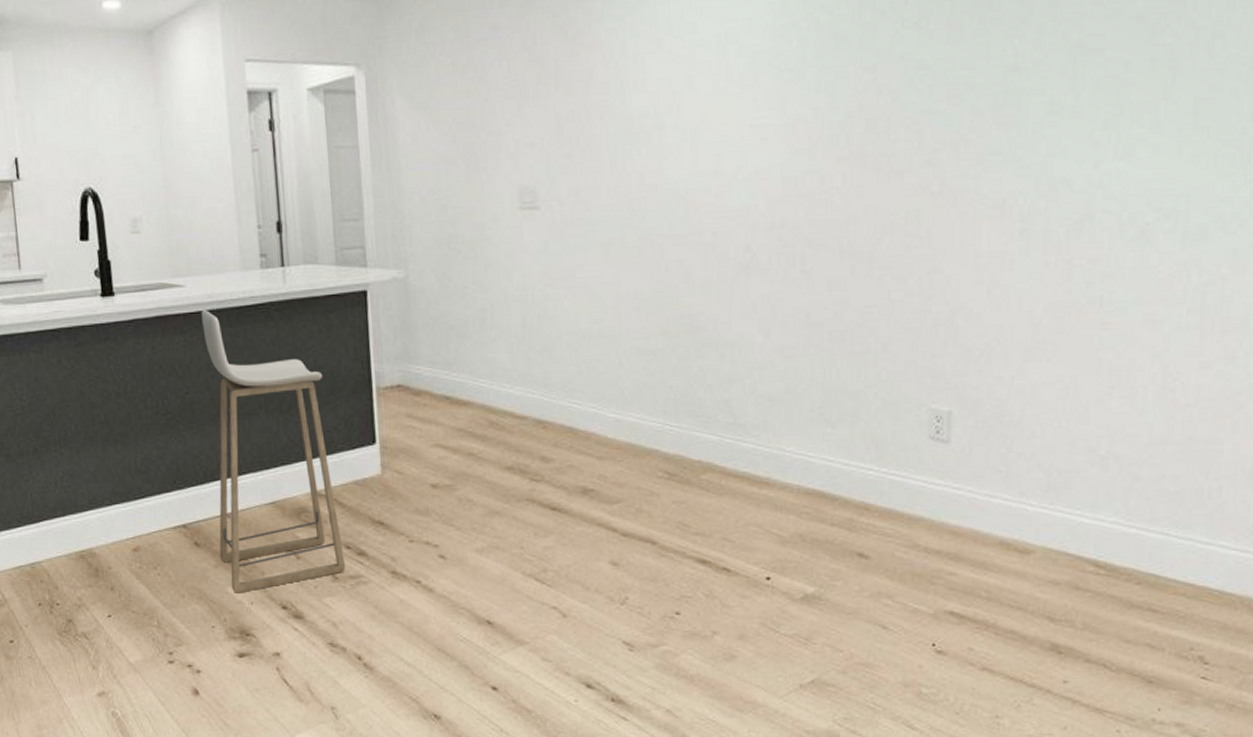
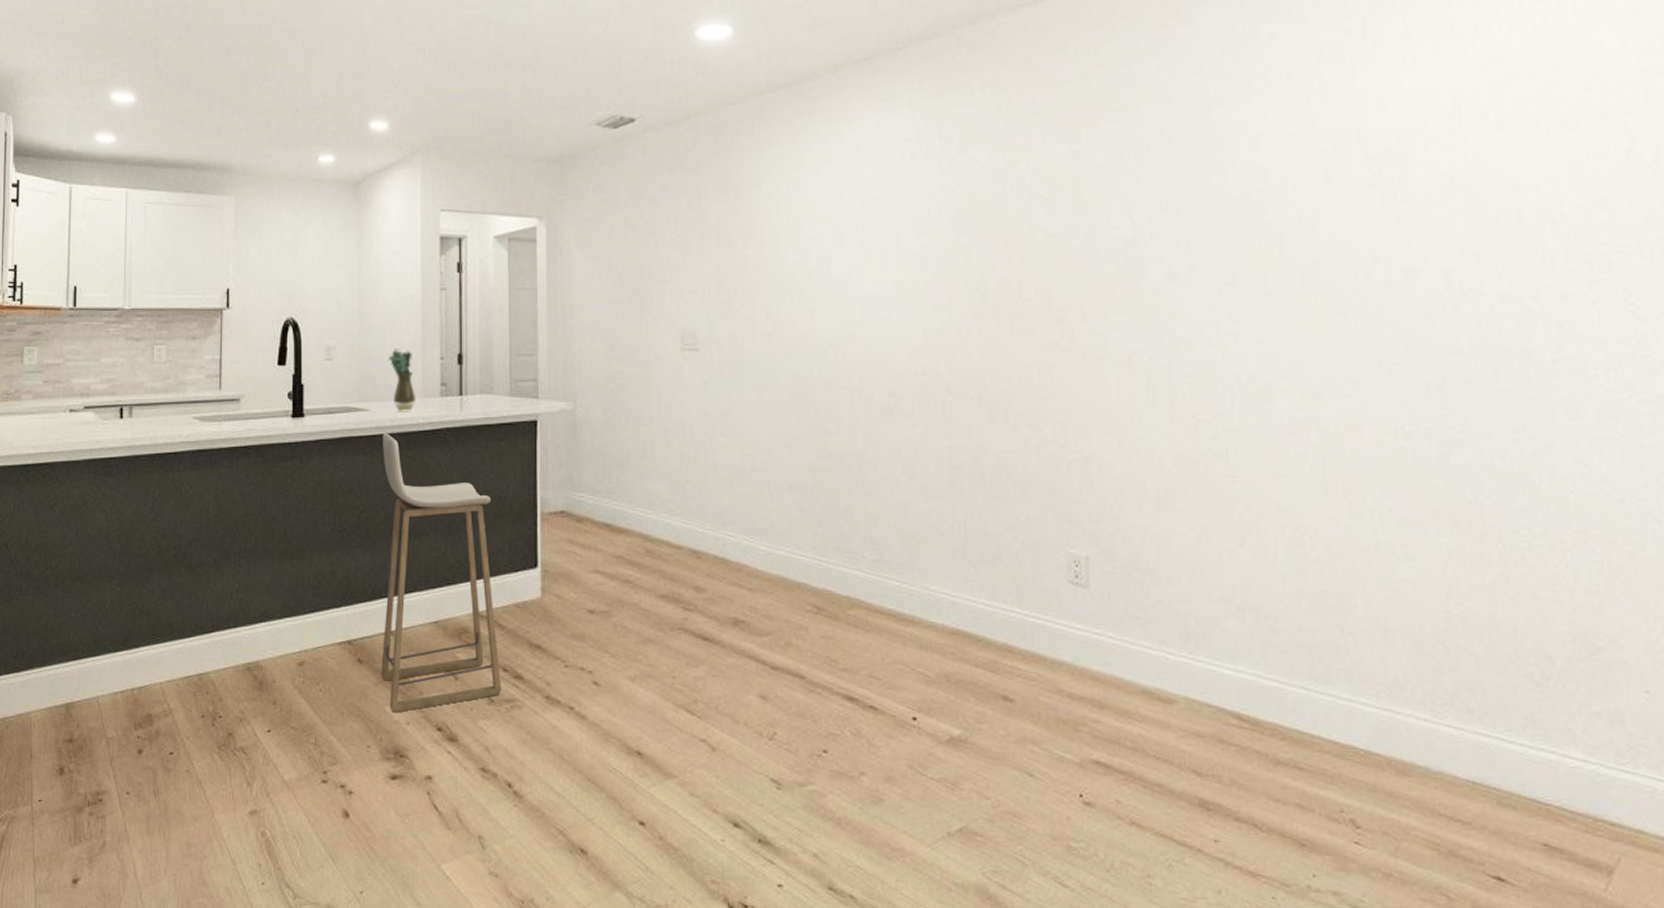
vase: none [201,217,234,286] -> present [388,347,415,411]

